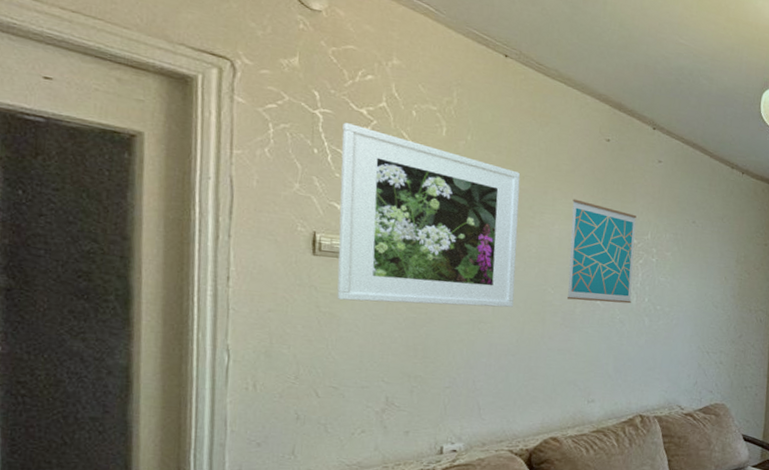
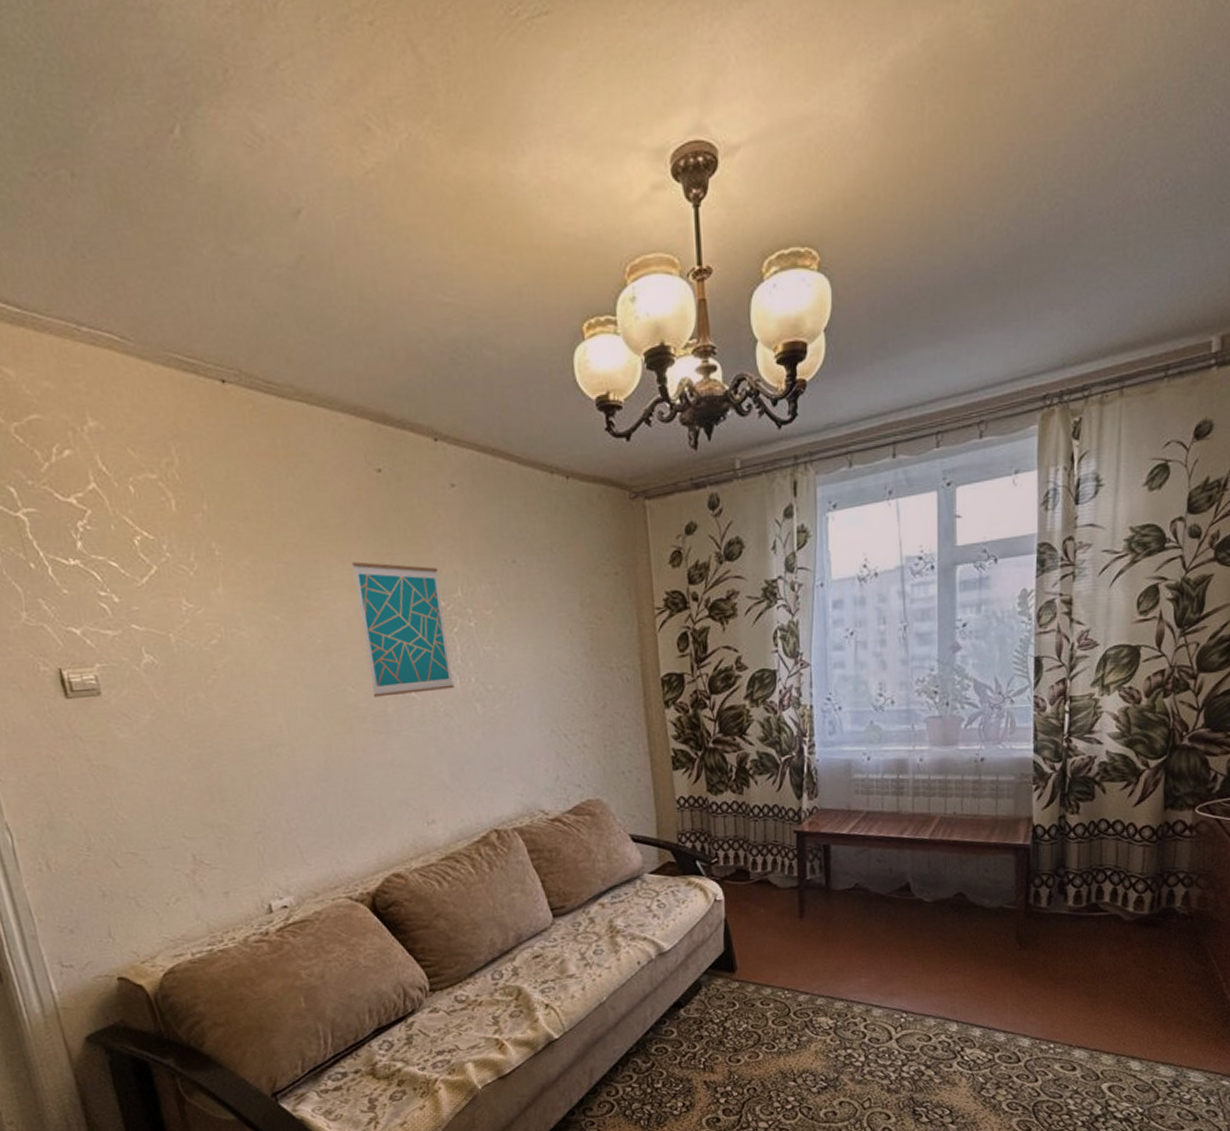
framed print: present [337,123,521,308] -> none [53,520,312,747]

